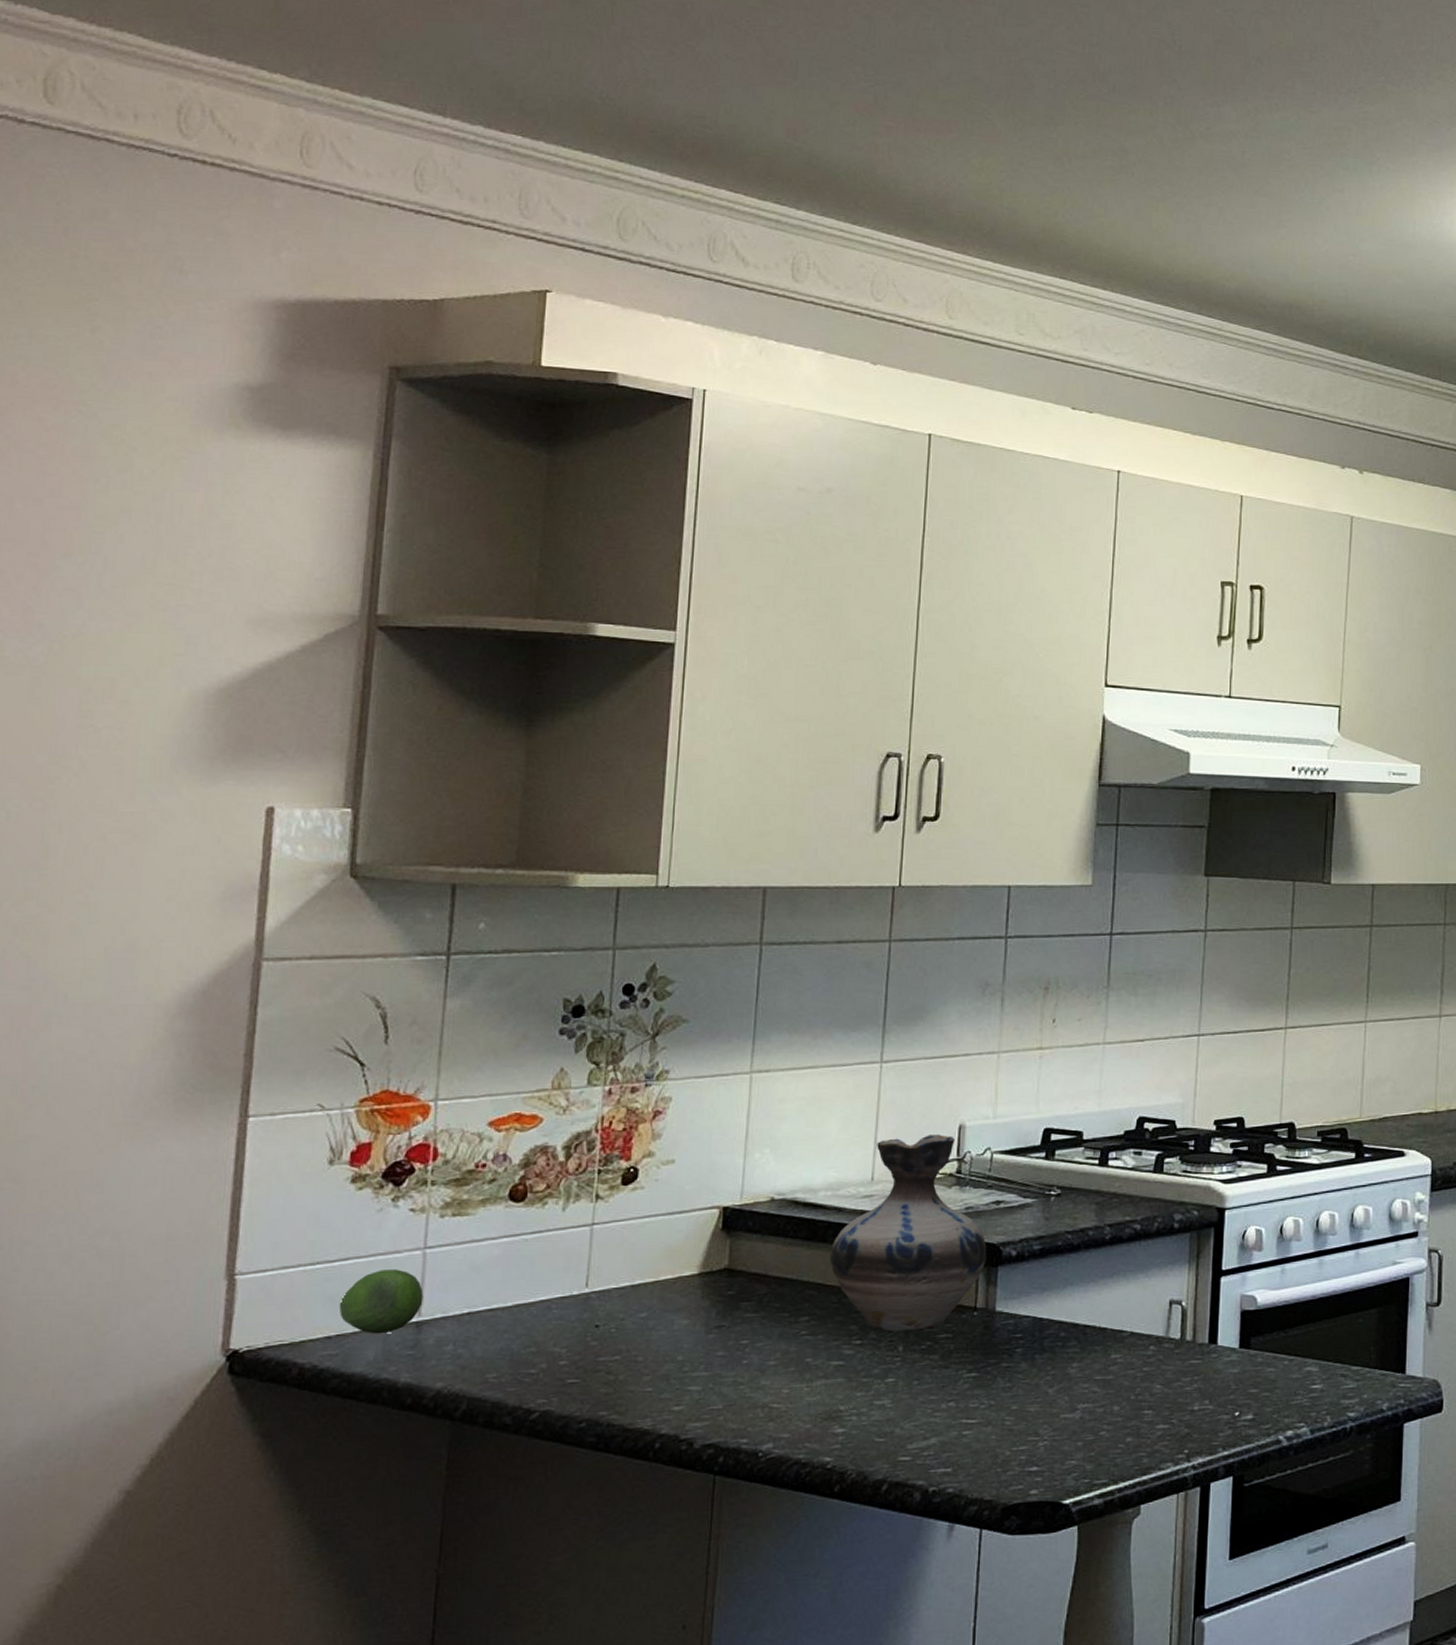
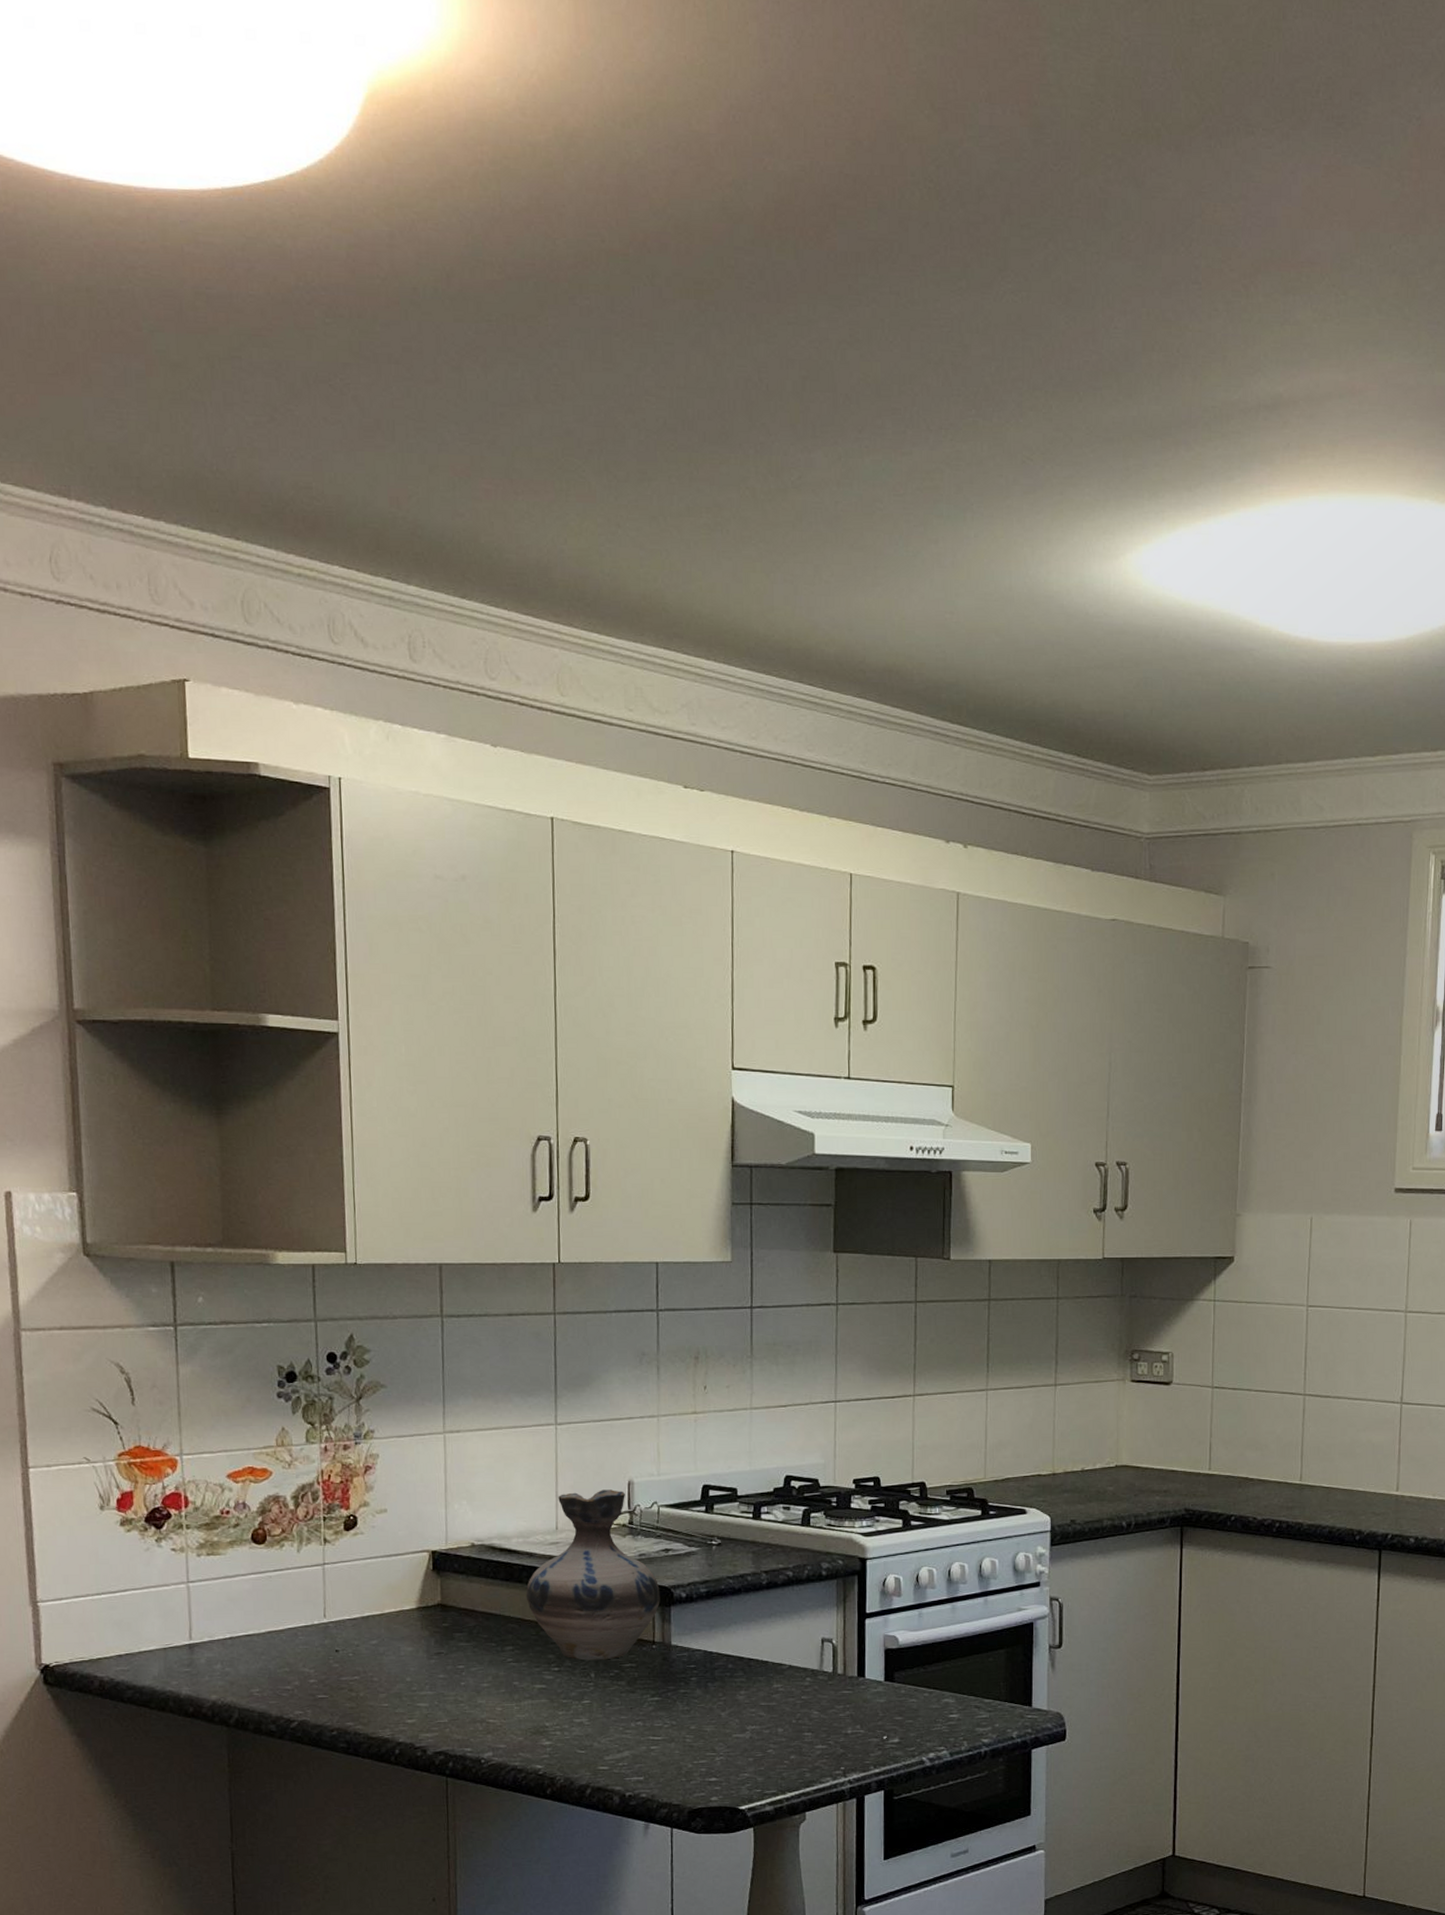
fruit: present [339,1269,424,1334] -> none [124,1600,192,1654]

